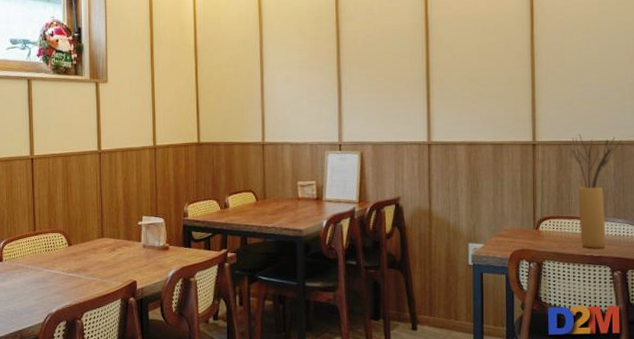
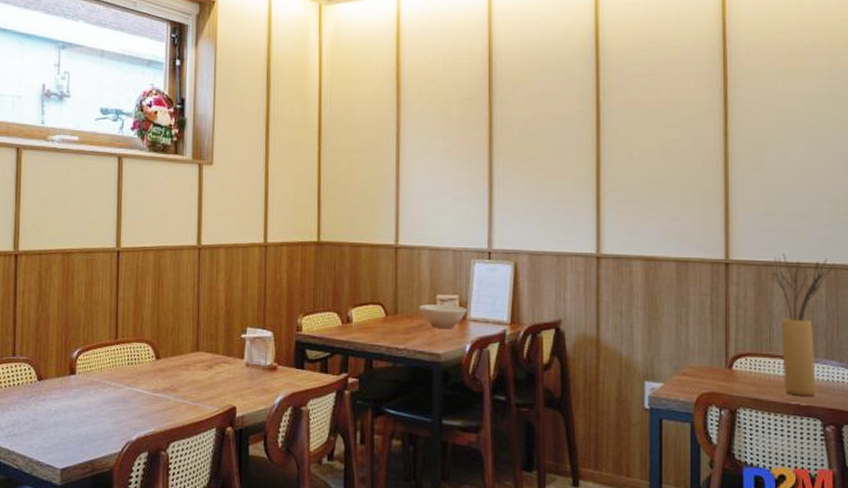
bowl: none [283,189,323,209] -> present [419,304,468,328]

